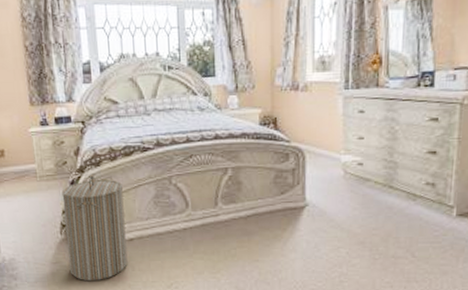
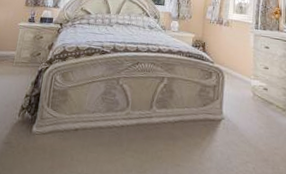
laundry hamper: present [62,174,128,282] -> none [16,66,80,166]

